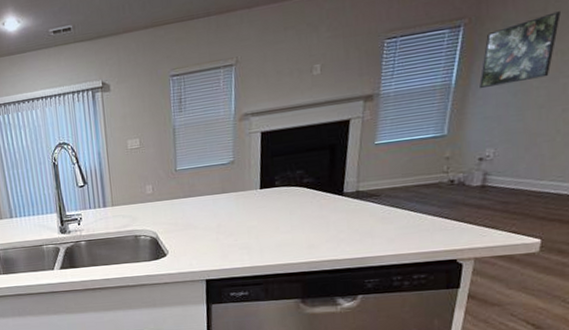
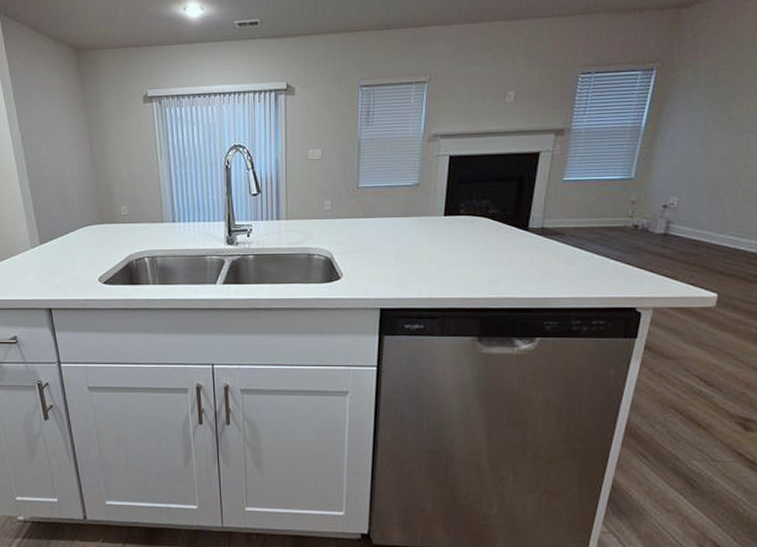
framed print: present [479,11,561,89] -> none [668,66,747,135]

